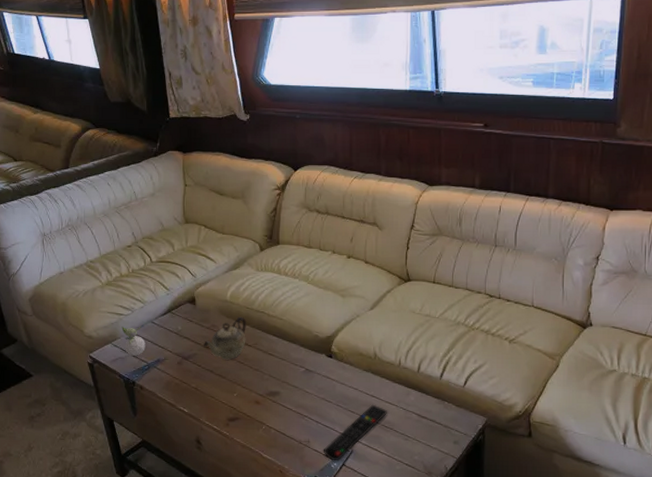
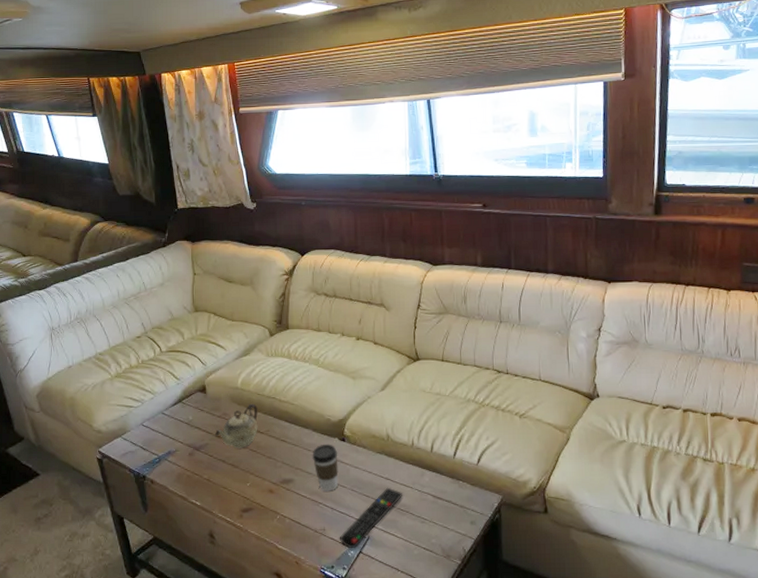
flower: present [122,325,145,356] -> none [131,416,156,449]
coffee cup: none [299,359,325,405] -> present [312,444,339,492]

